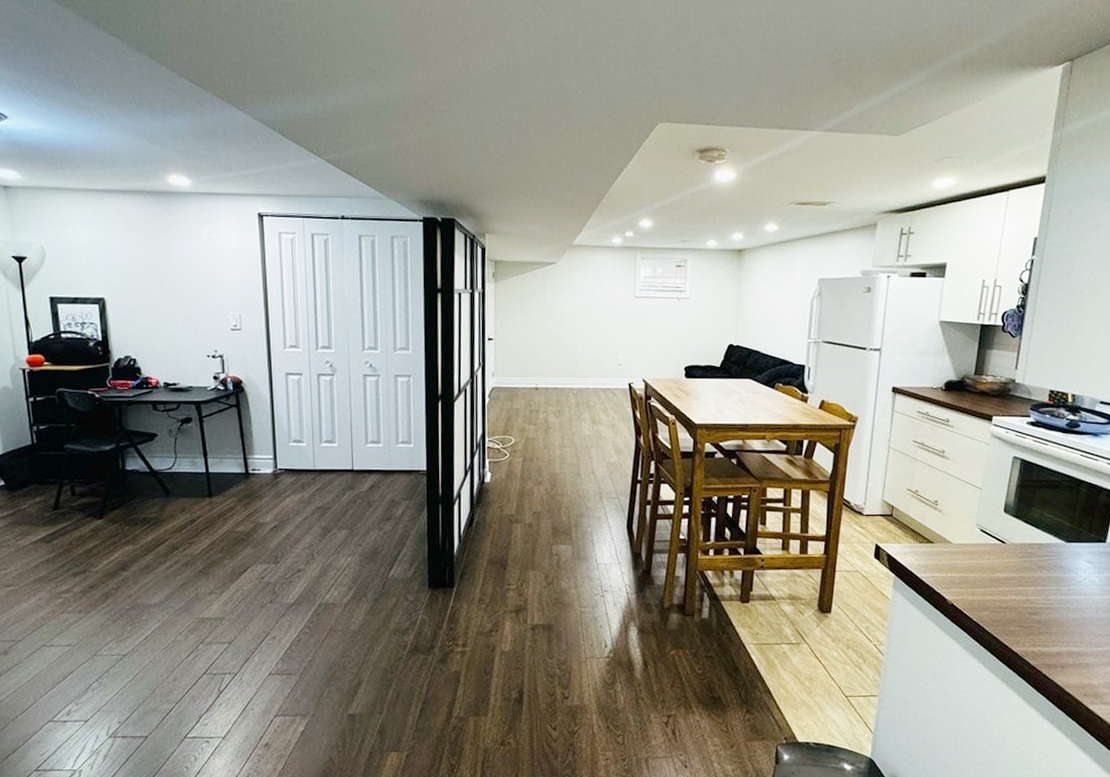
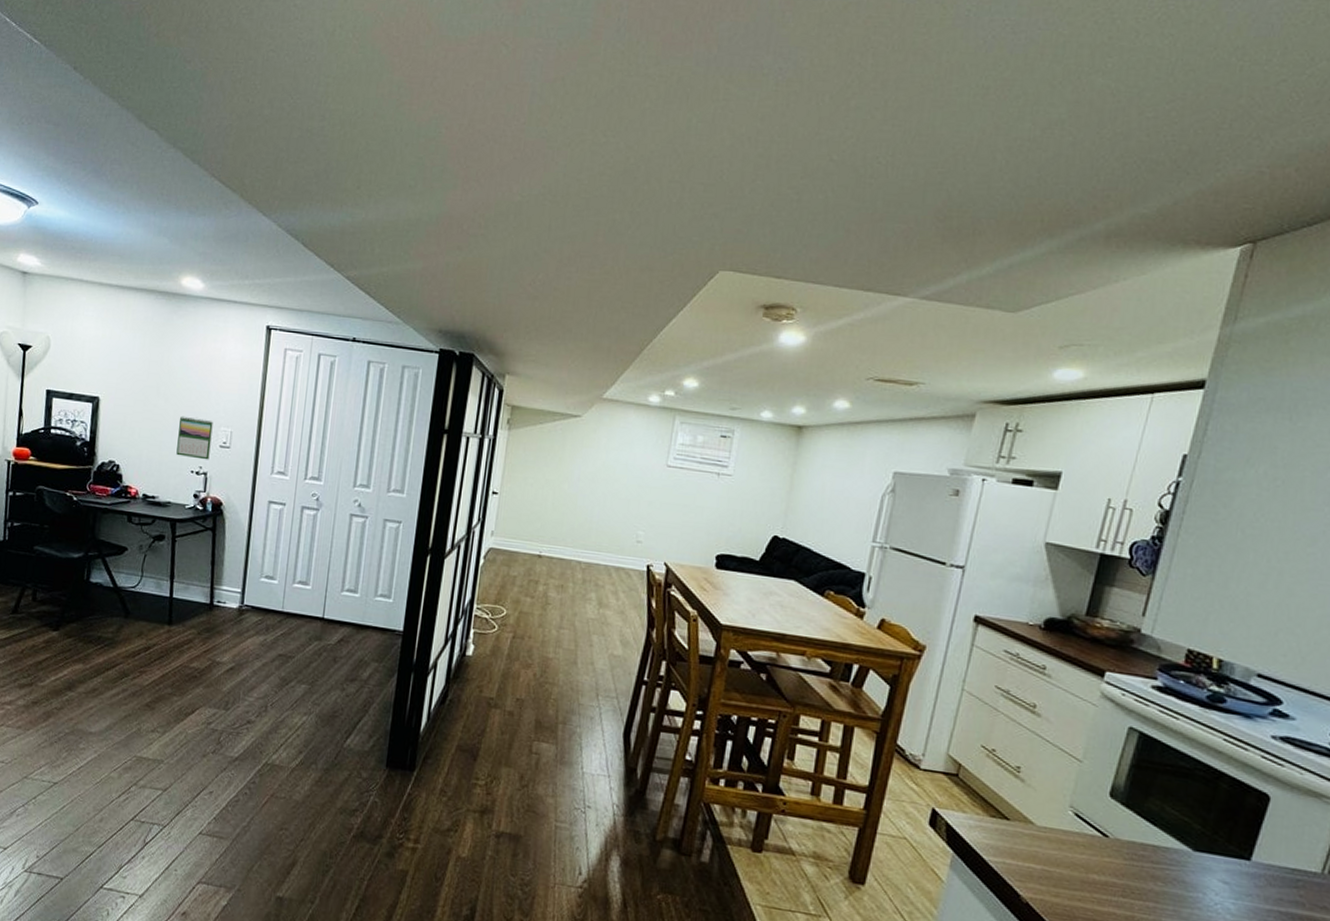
calendar: none [188,305,223,344] -> present [176,415,213,460]

